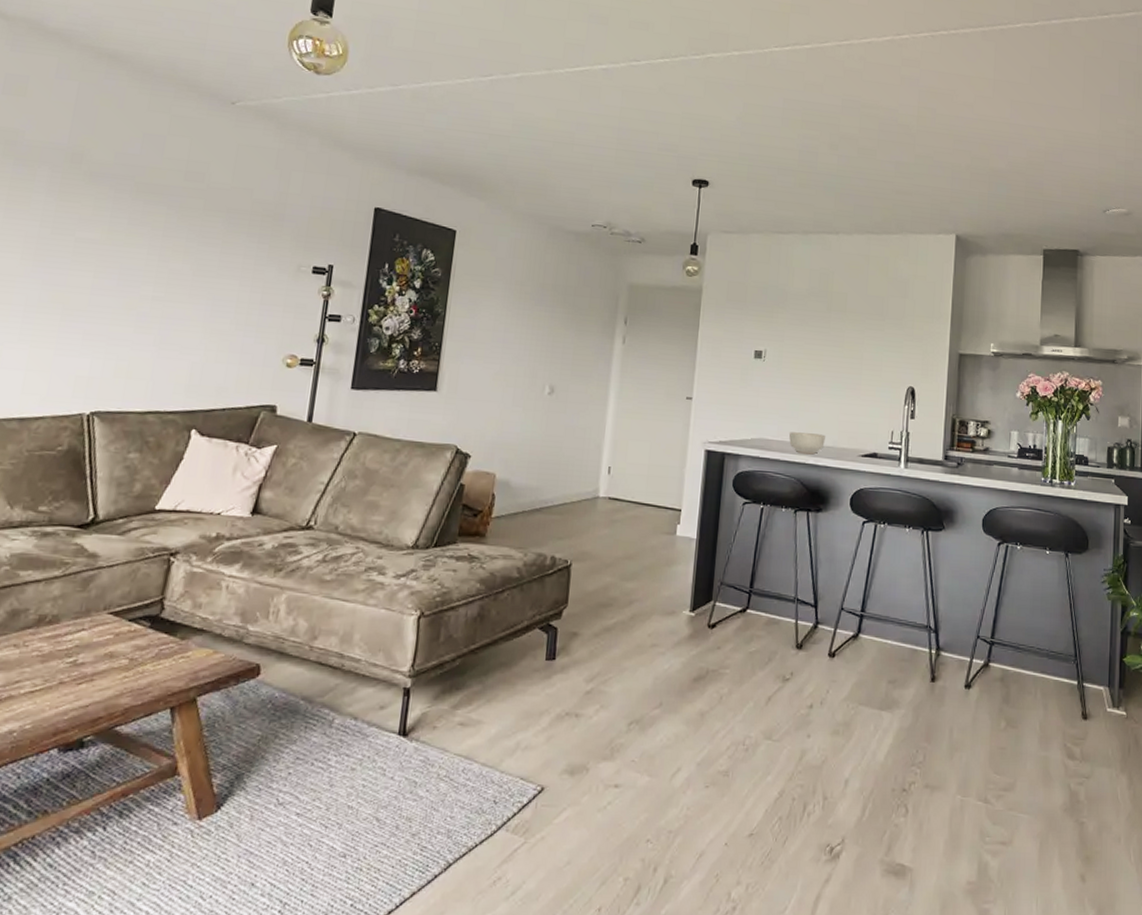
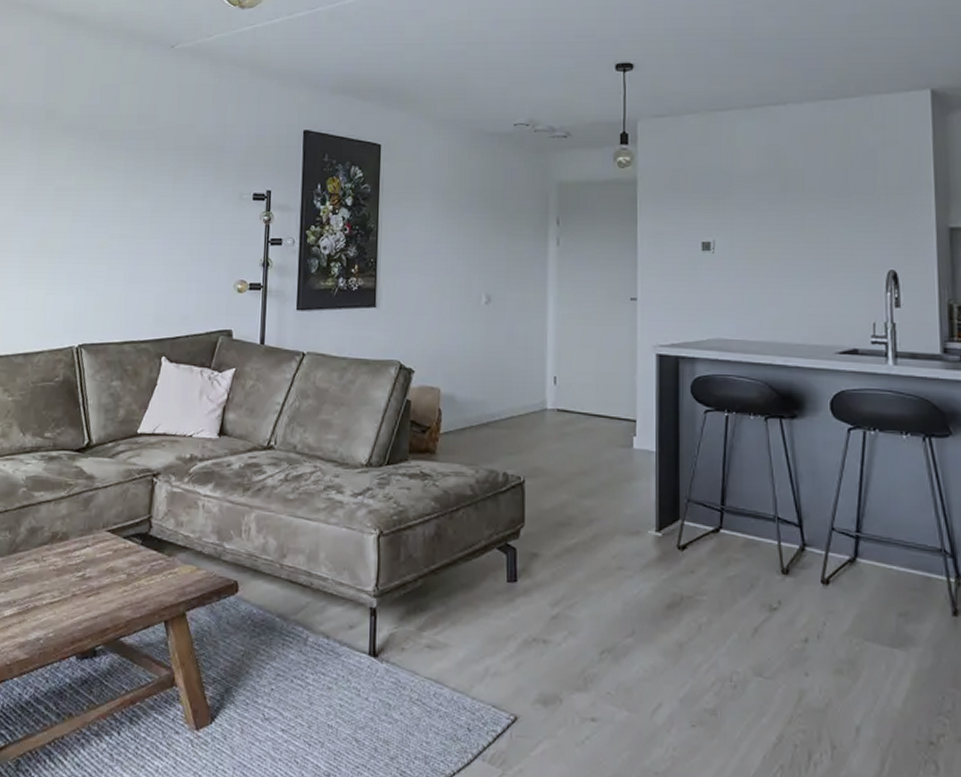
bowl: present [788,432,826,455] -> none [749,330,794,354]

